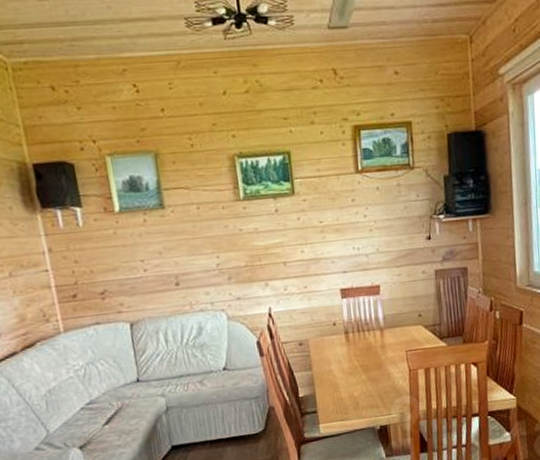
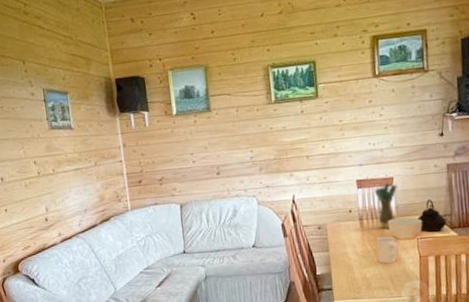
vase: none [359,290,385,342] -> present [374,182,398,229]
cup: none [363,349,388,381] -> present [376,236,399,264]
bowl: none [374,328,412,354] -> present [387,217,423,241]
teapot: none [406,308,436,345] -> present [417,199,447,233]

